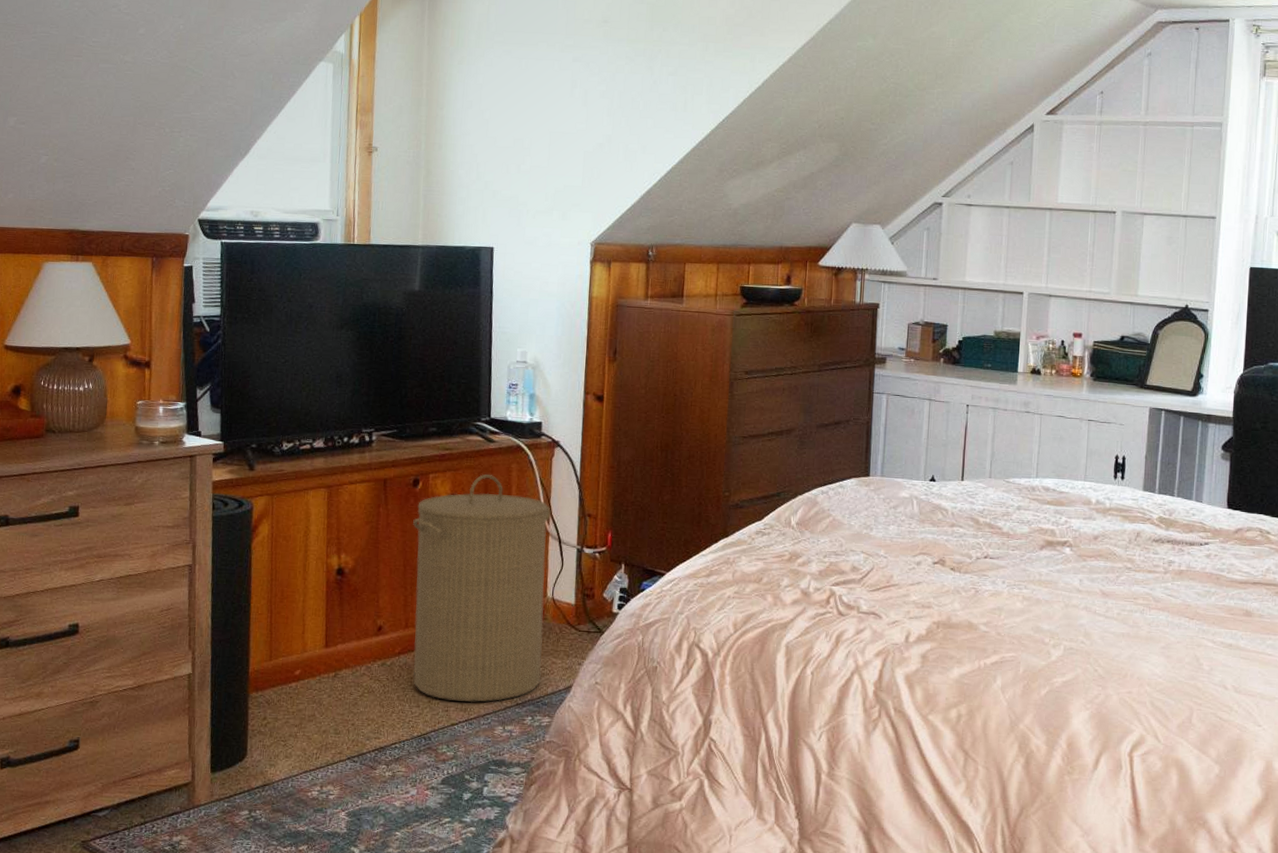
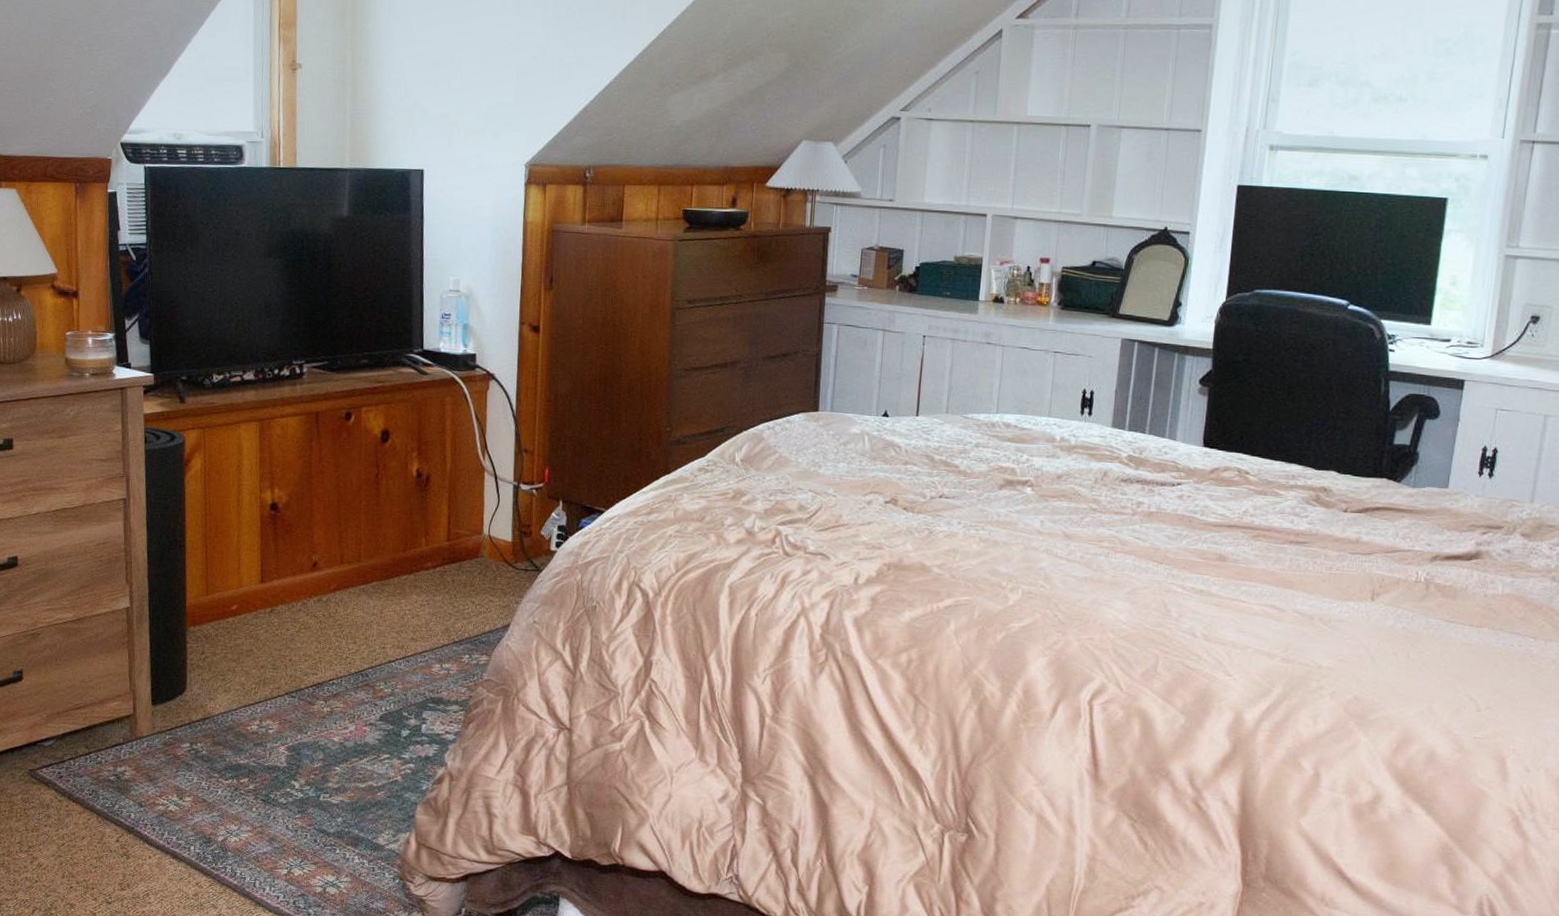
laundry hamper: present [413,473,551,703] -> none [346,407,487,640]

